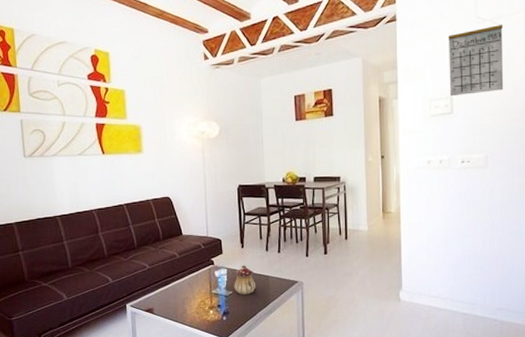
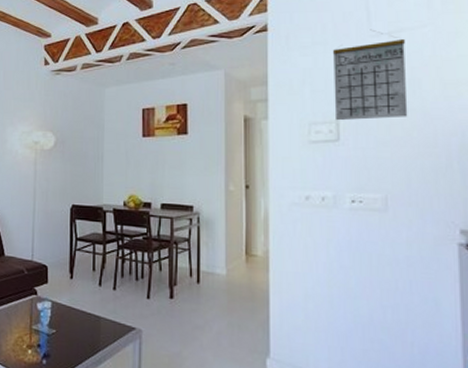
teapot: present [234,265,256,295] -> none [58,300,85,337]

